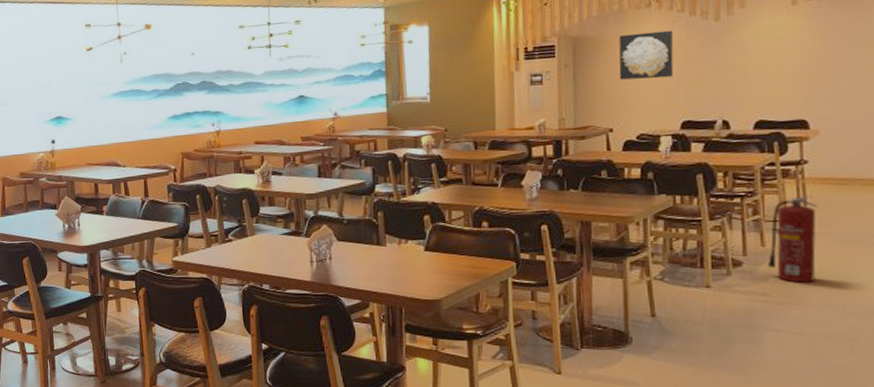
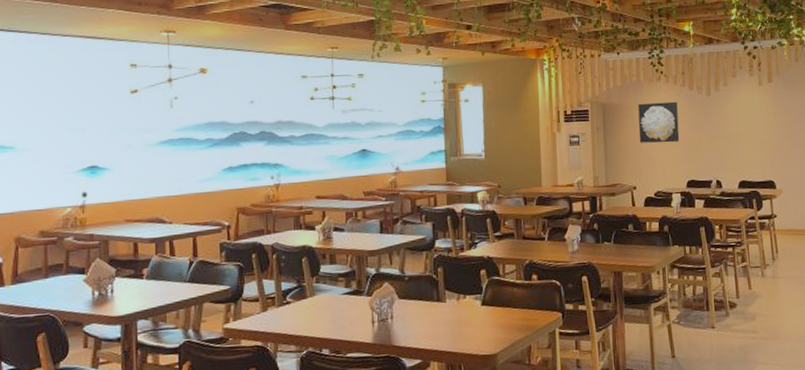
fire extinguisher: present [768,196,818,283] -> none [754,244,787,320]

